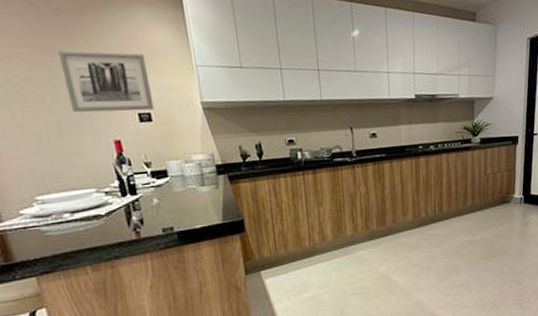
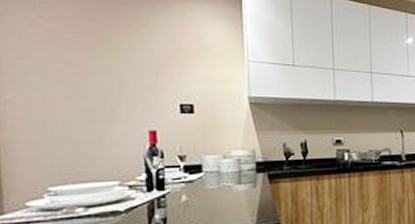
wall art: present [58,50,154,113] -> none [106,38,198,102]

